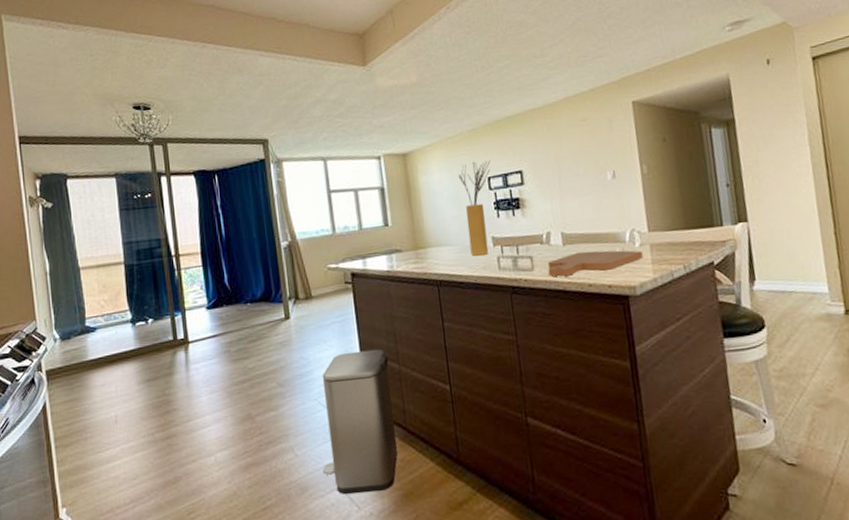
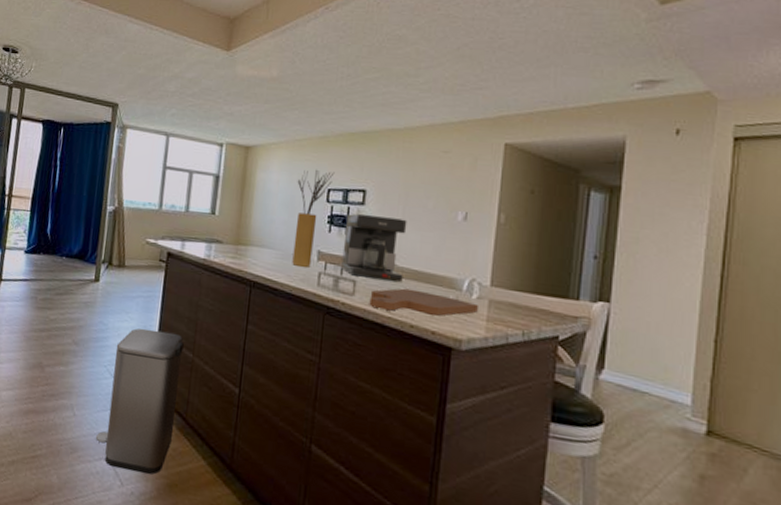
coffee maker: none [511,189,573,252] -> present [340,213,407,283]

